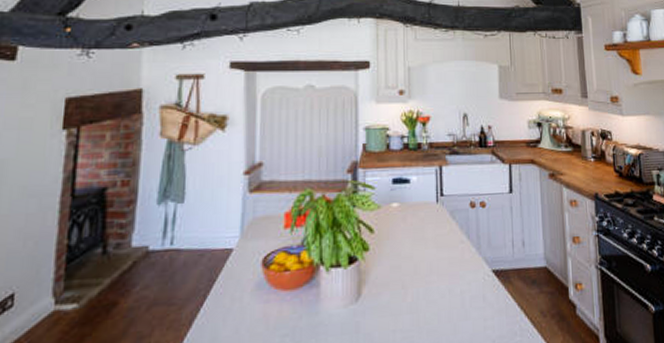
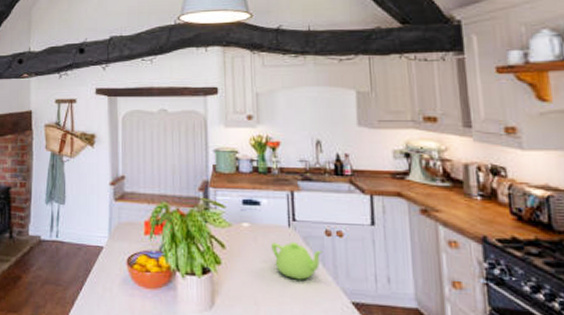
teapot: none [420,217,468,256] -> present [271,242,323,280]

